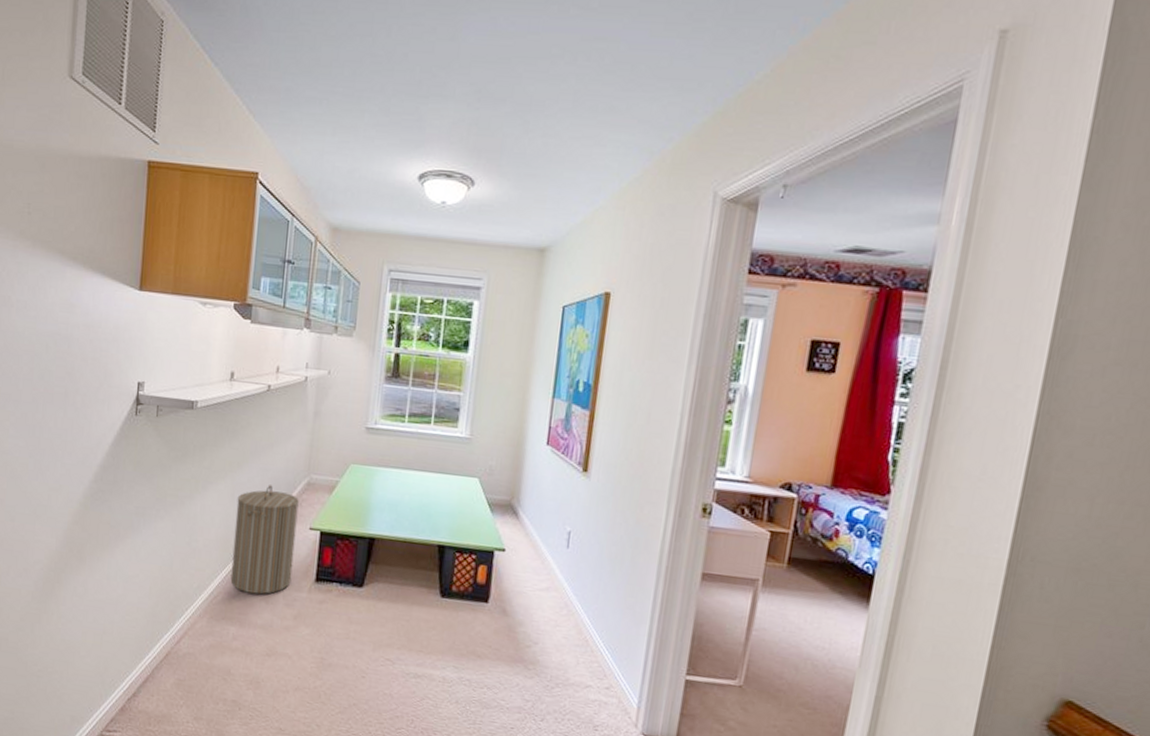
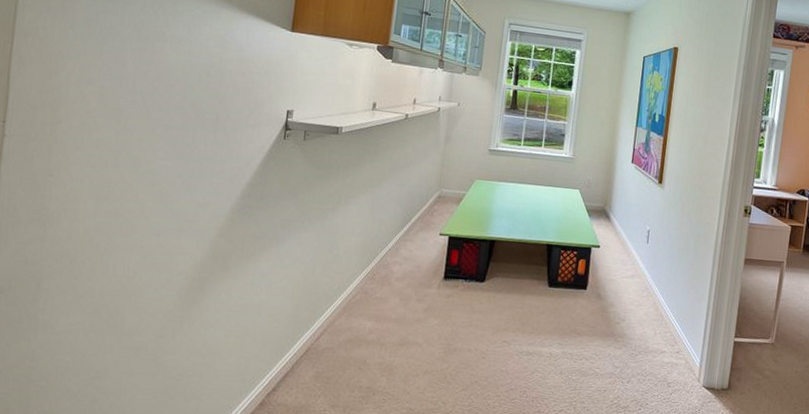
laundry hamper: present [230,485,299,595] -> none [368,198,431,293]

